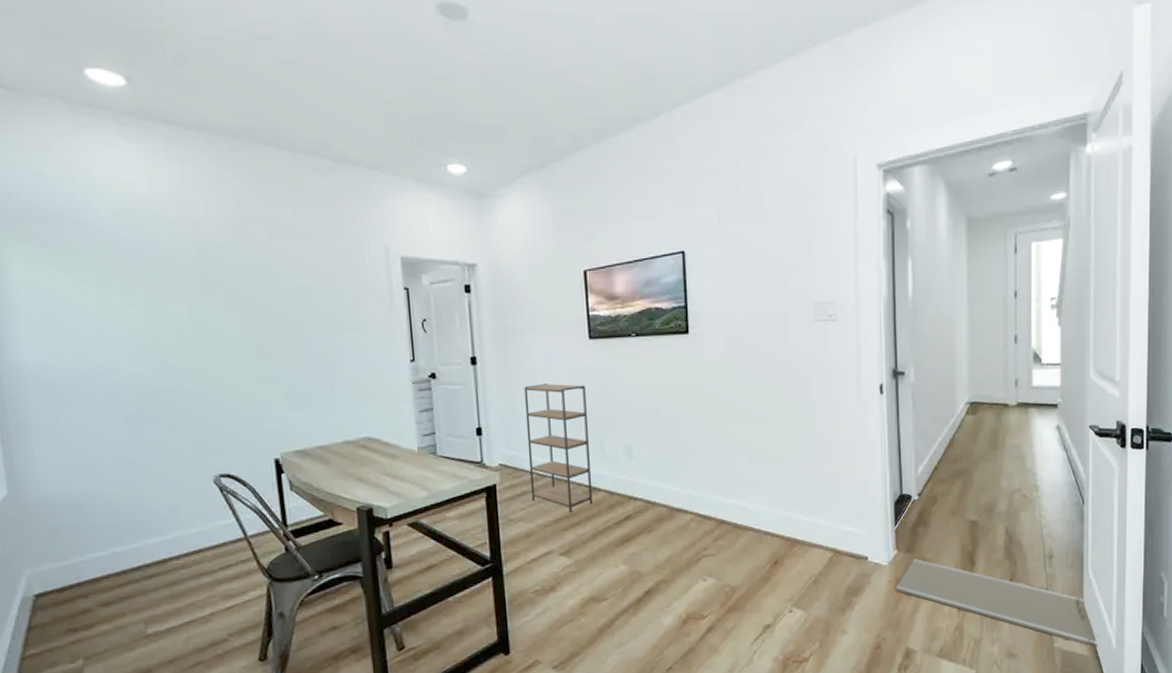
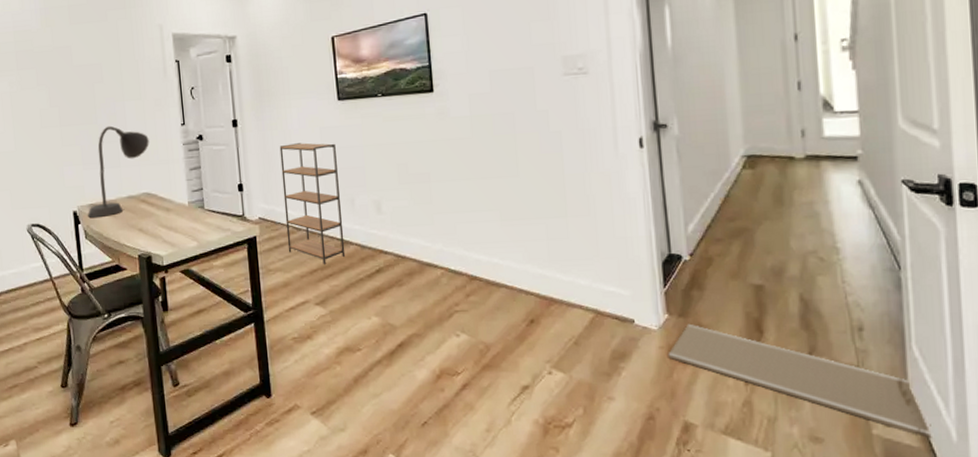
desk lamp: none [293,360,371,467] -> present [88,125,149,219]

